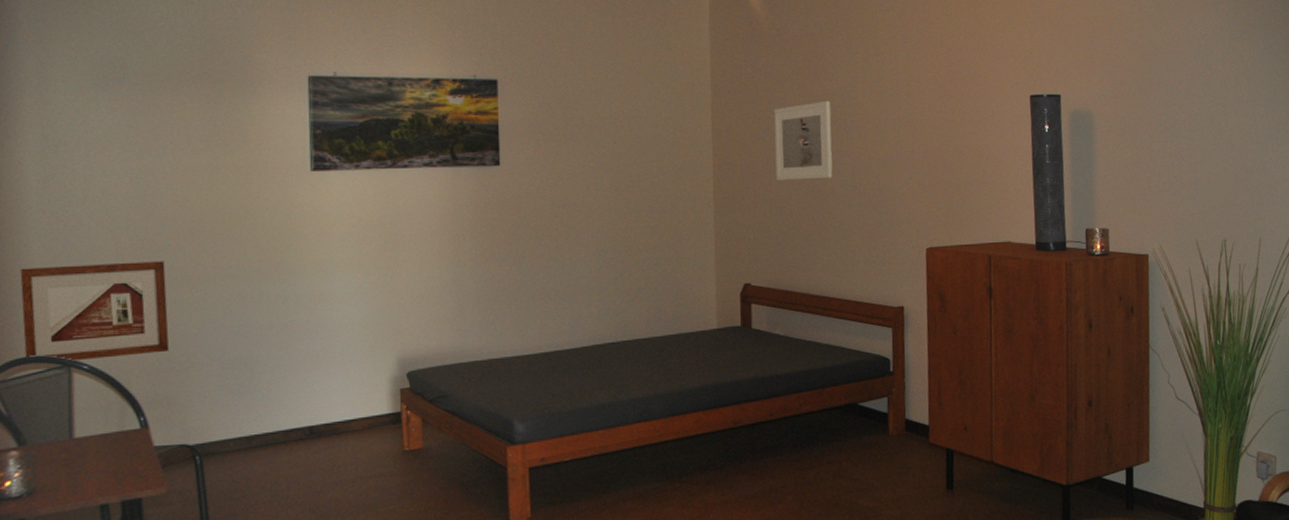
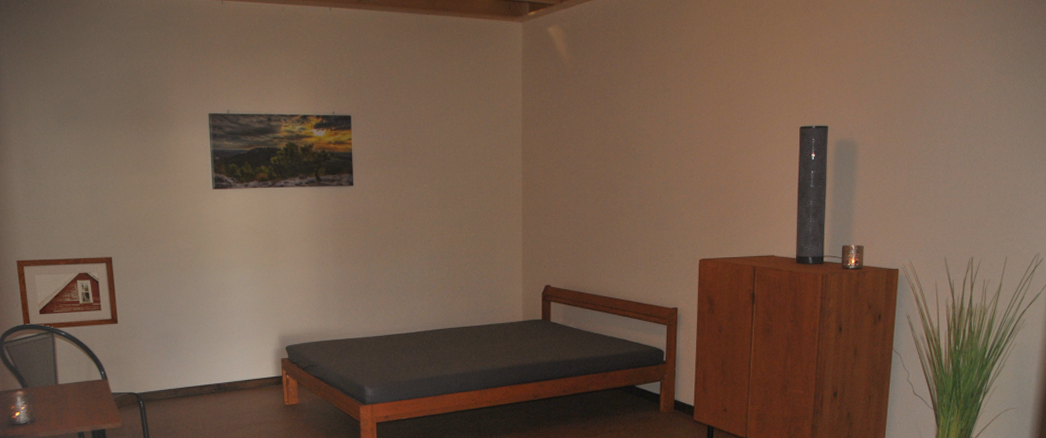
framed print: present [774,100,833,181] -> none [574,132,623,200]

